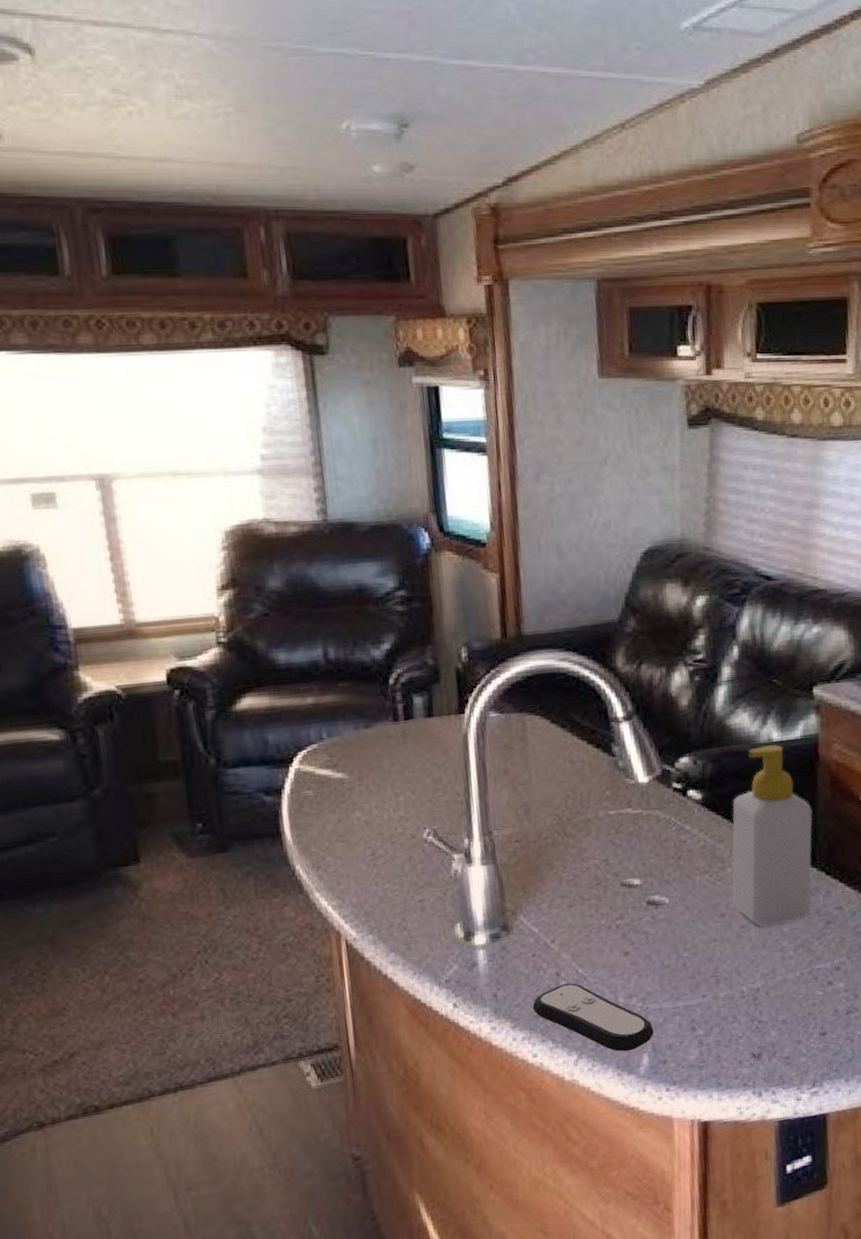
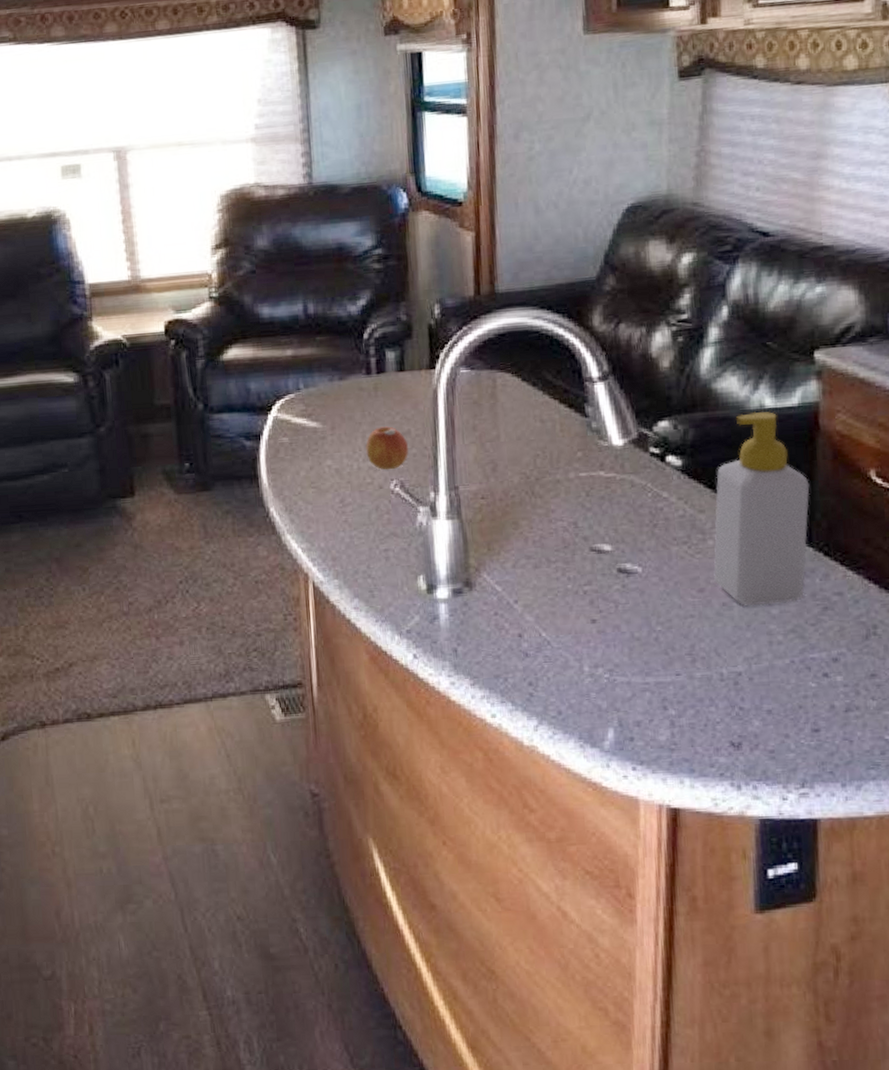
apple: none [396,774,441,819] -> present [366,426,409,470]
remote control: present [532,983,654,1052] -> none [493,645,621,723]

